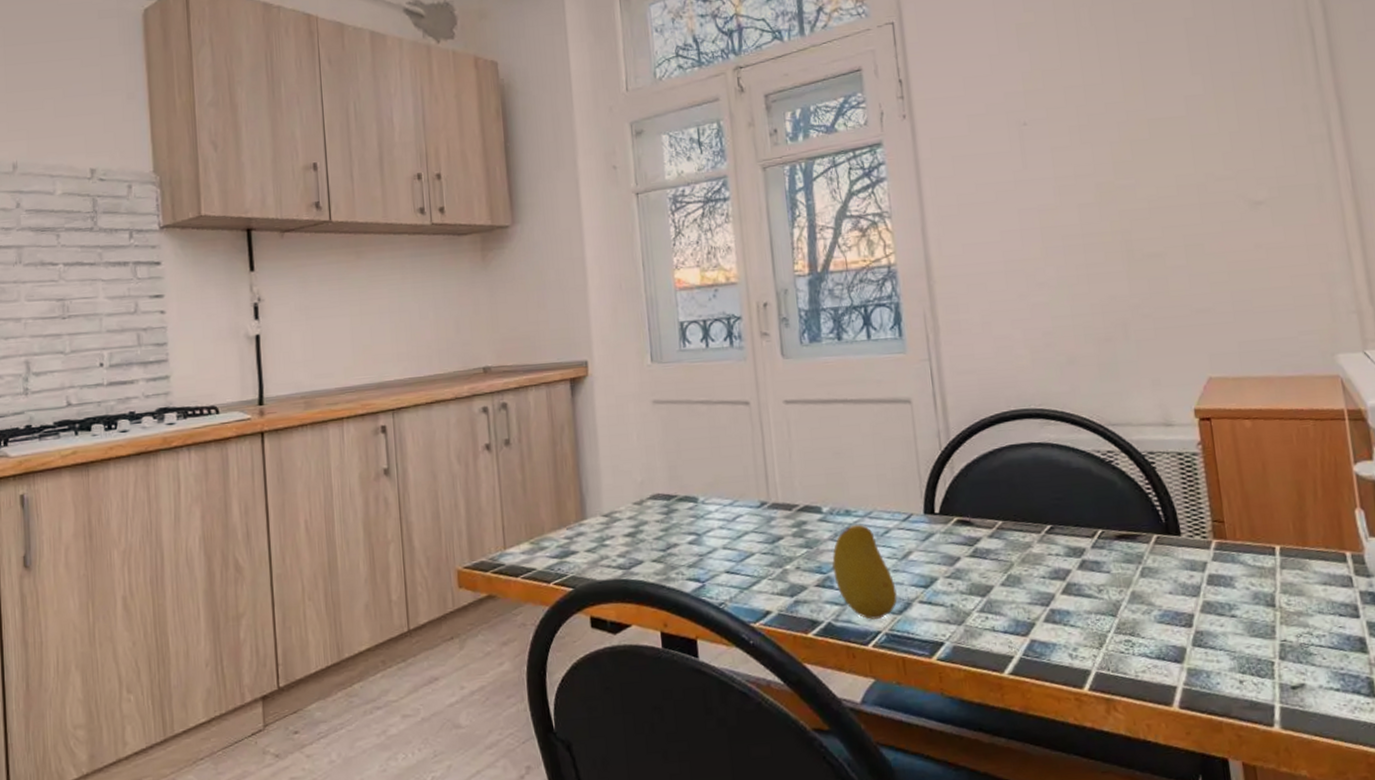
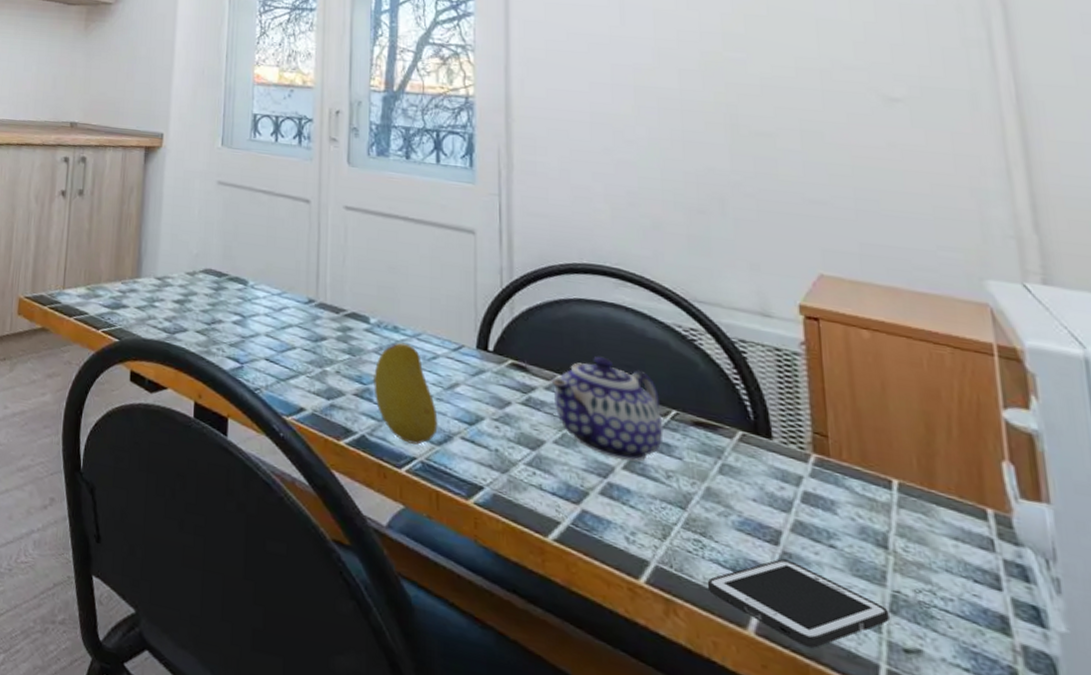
teapot: none [993,495,1093,586] -> present [551,356,664,462]
cell phone: none [1138,637,1280,708] -> present [707,559,889,649]

